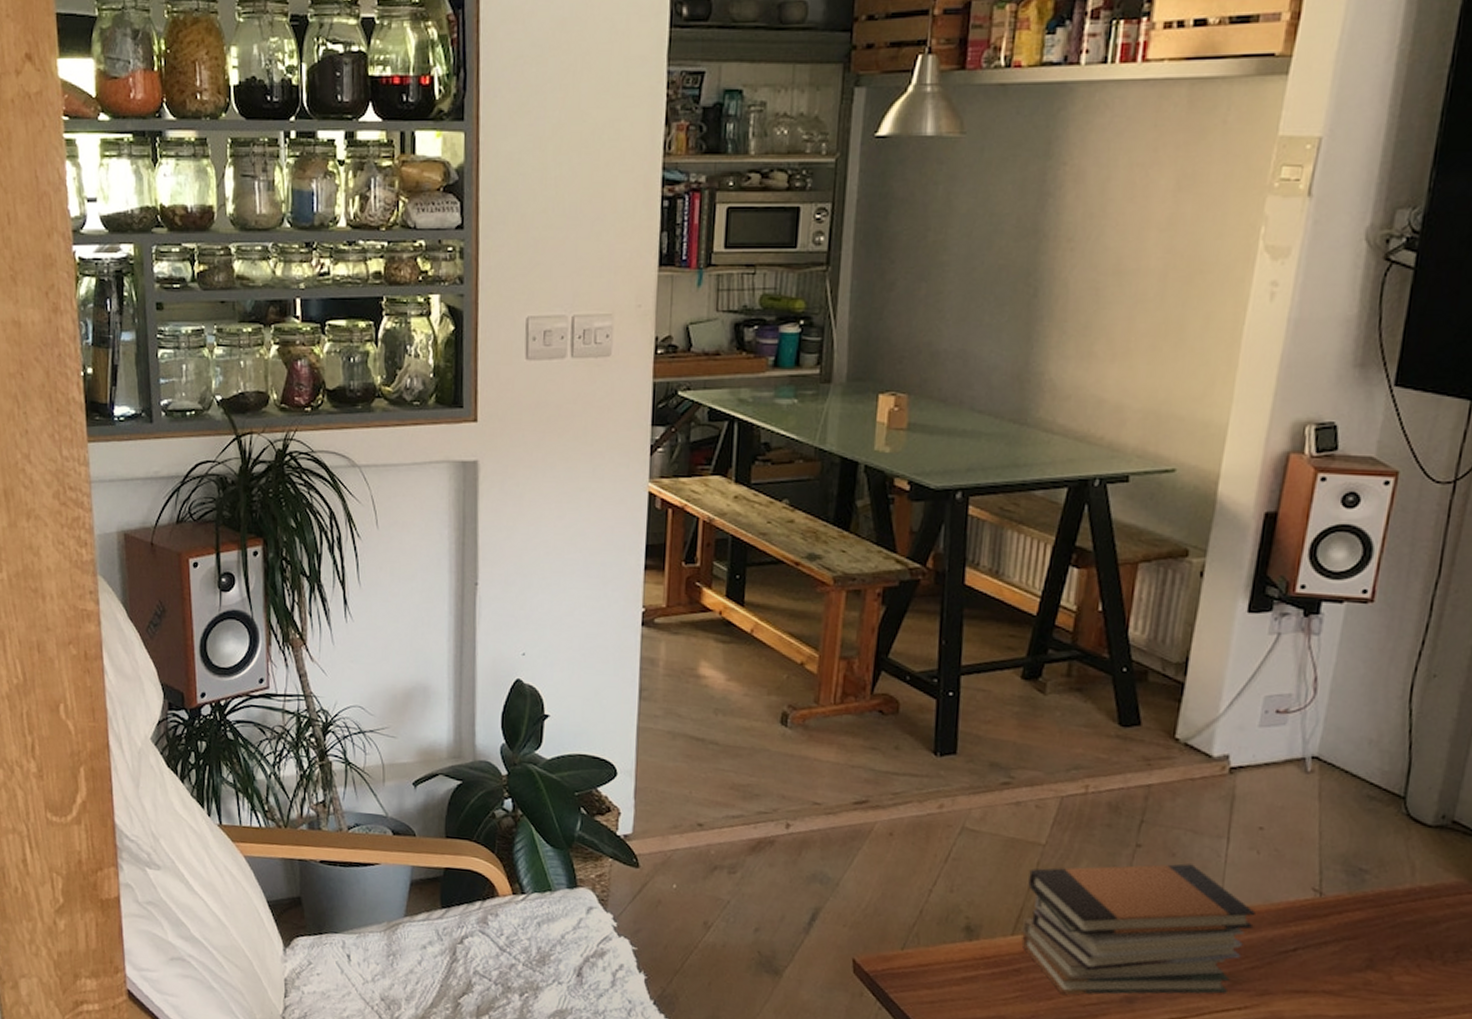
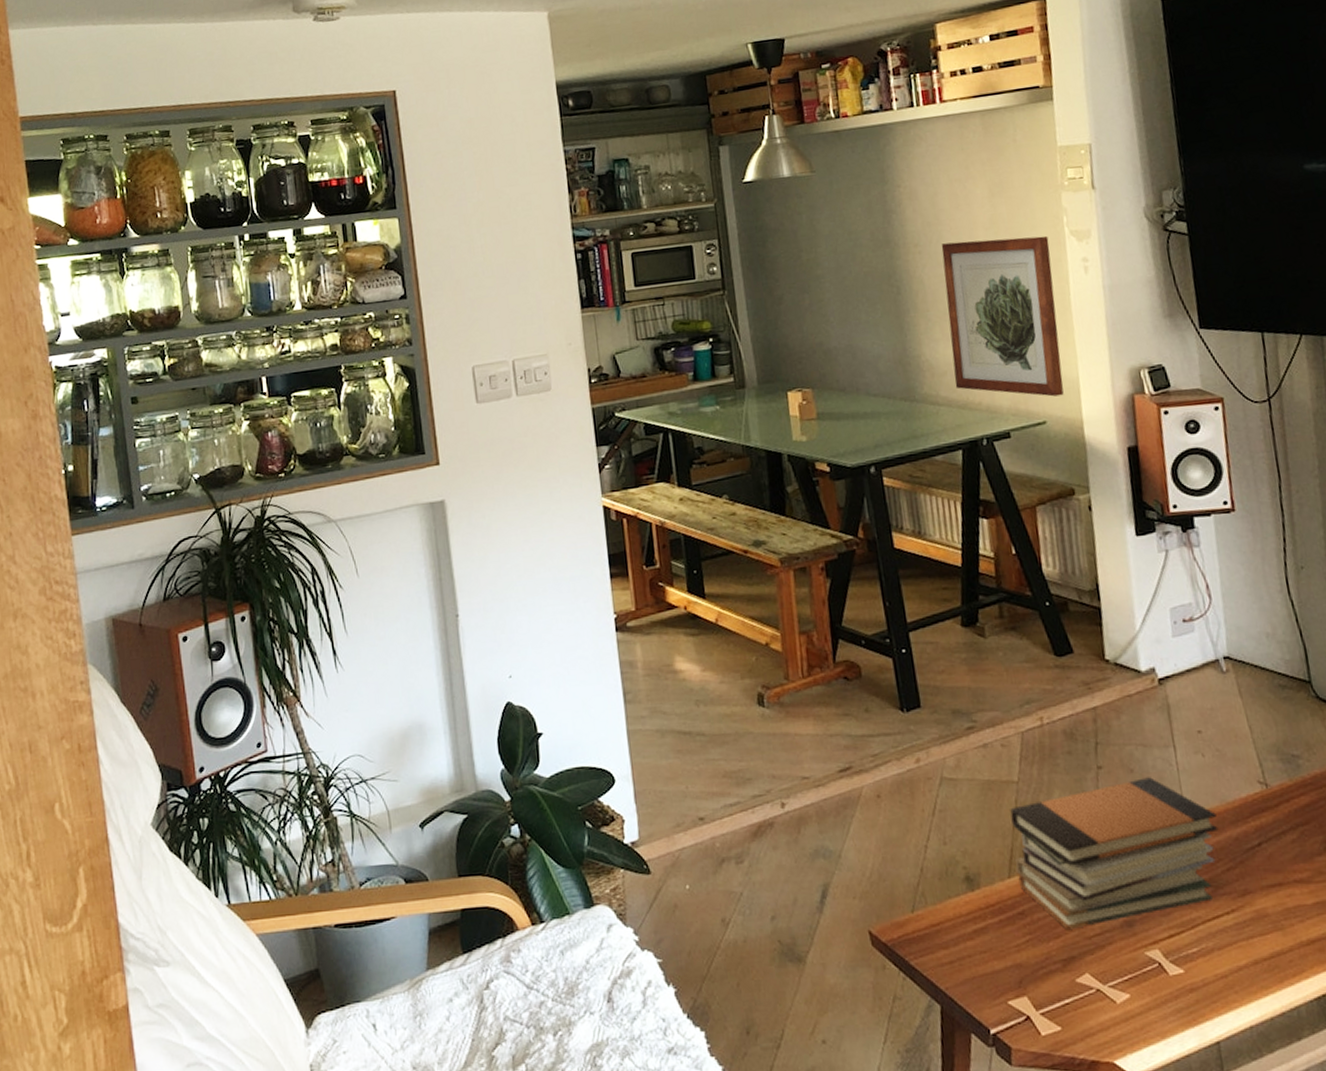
wall art: none [1077,242,1236,442] -> present [941,235,1064,397]

